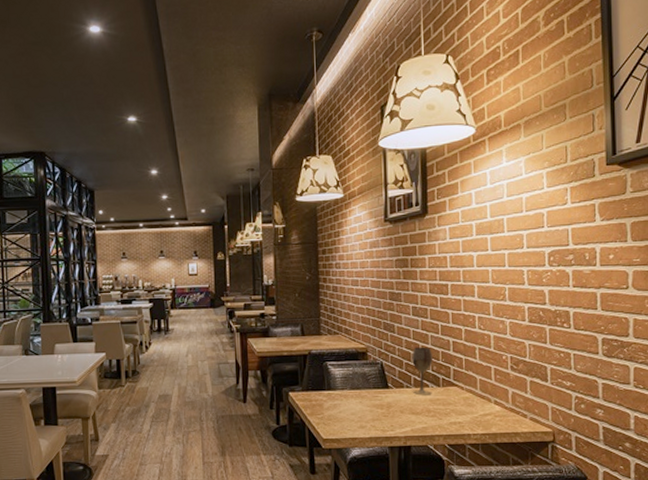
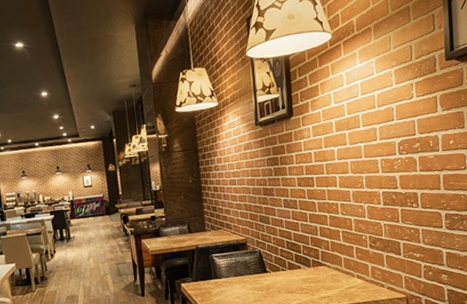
wine glass: present [412,347,433,396] -> none [285,234,304,277]

